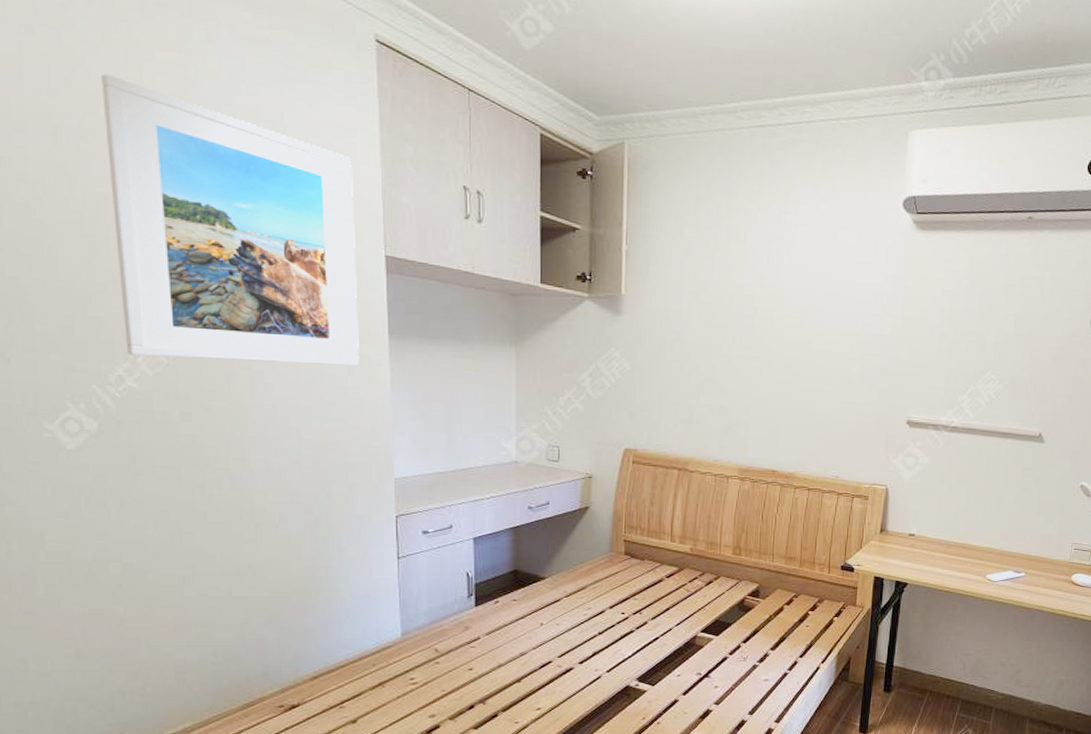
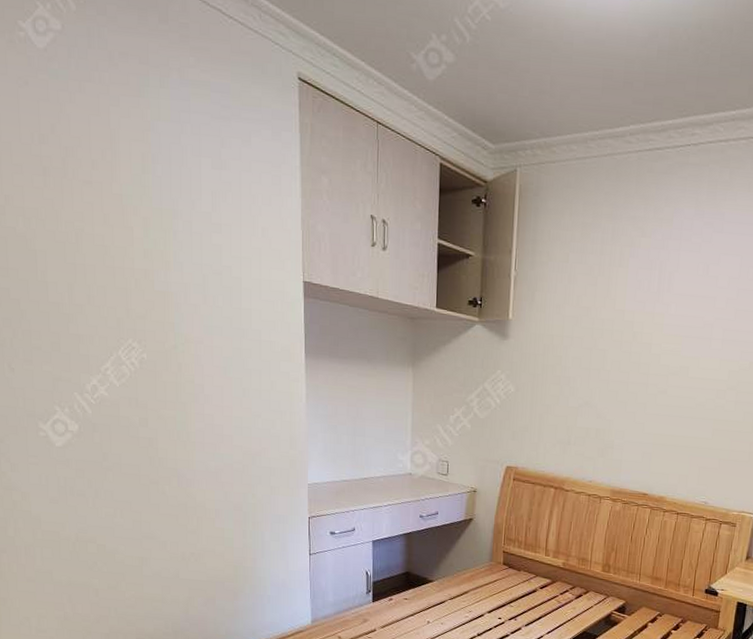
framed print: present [101,74,359,366] -> none [79,119,281,382]

